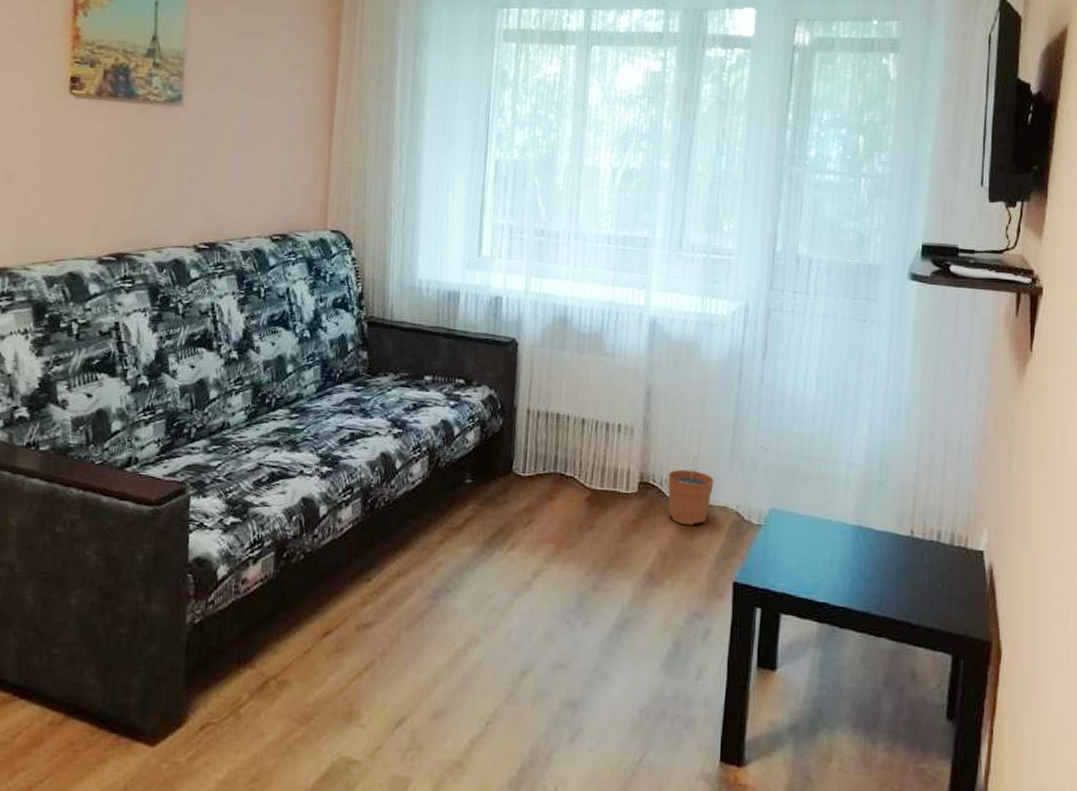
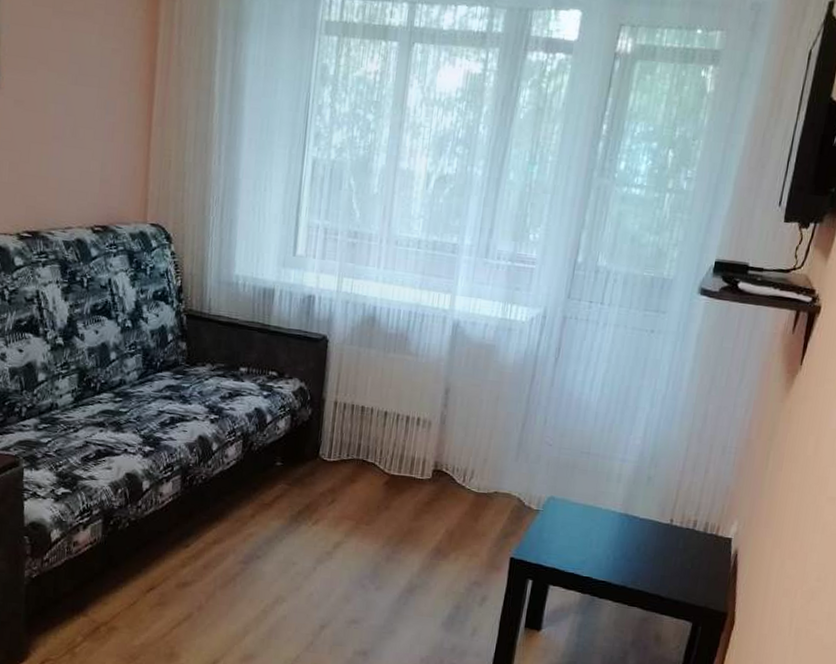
plant pot: present [668,455,714,526] -> none [458,447,501,509]

